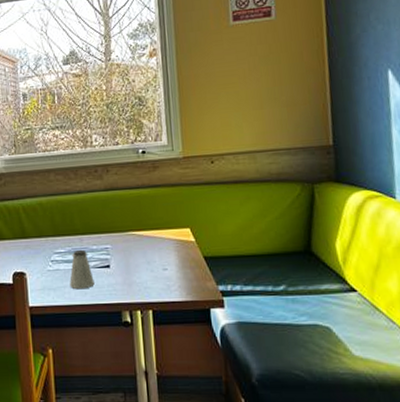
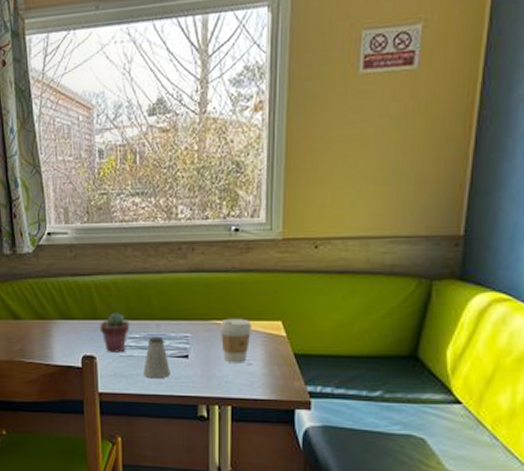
potted succulent: none [28,230,56,268] -> present [99,312,130,352]
coffee cup: none [135,228,164,270] -> present [219,318,251,363]

